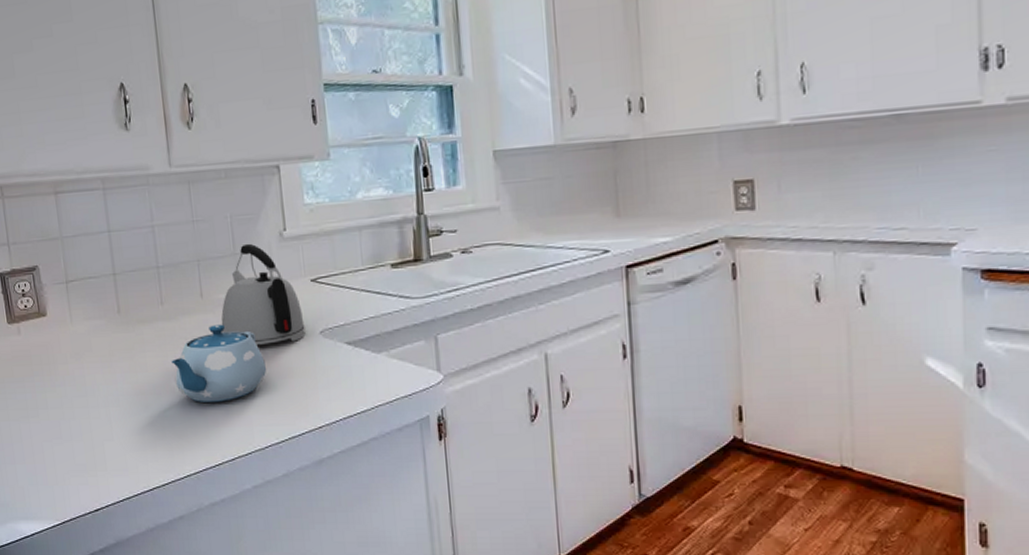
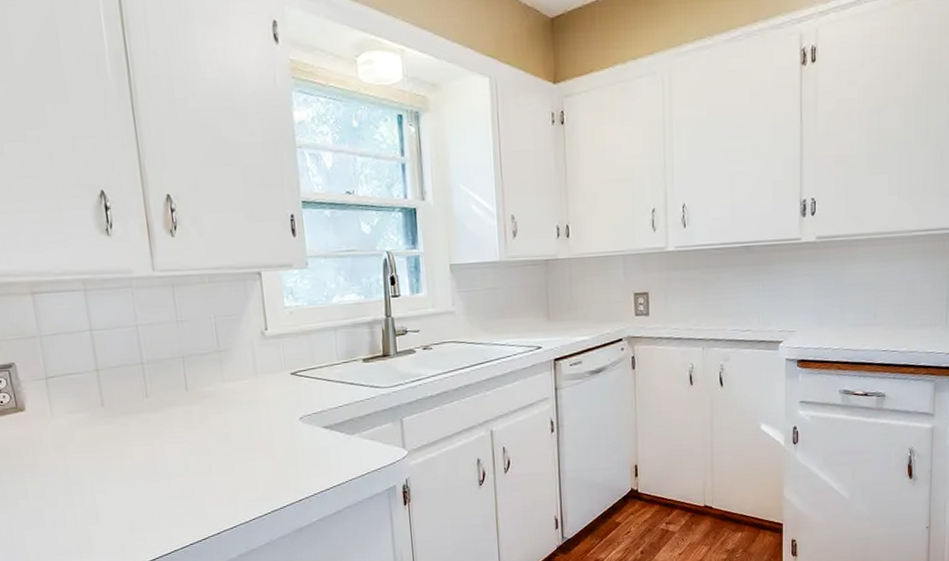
teapot: present [171,324,267,404] -> none [157,414,251,485]
kettle: present [221,243,305,345] -> none [206,341,286,431]

